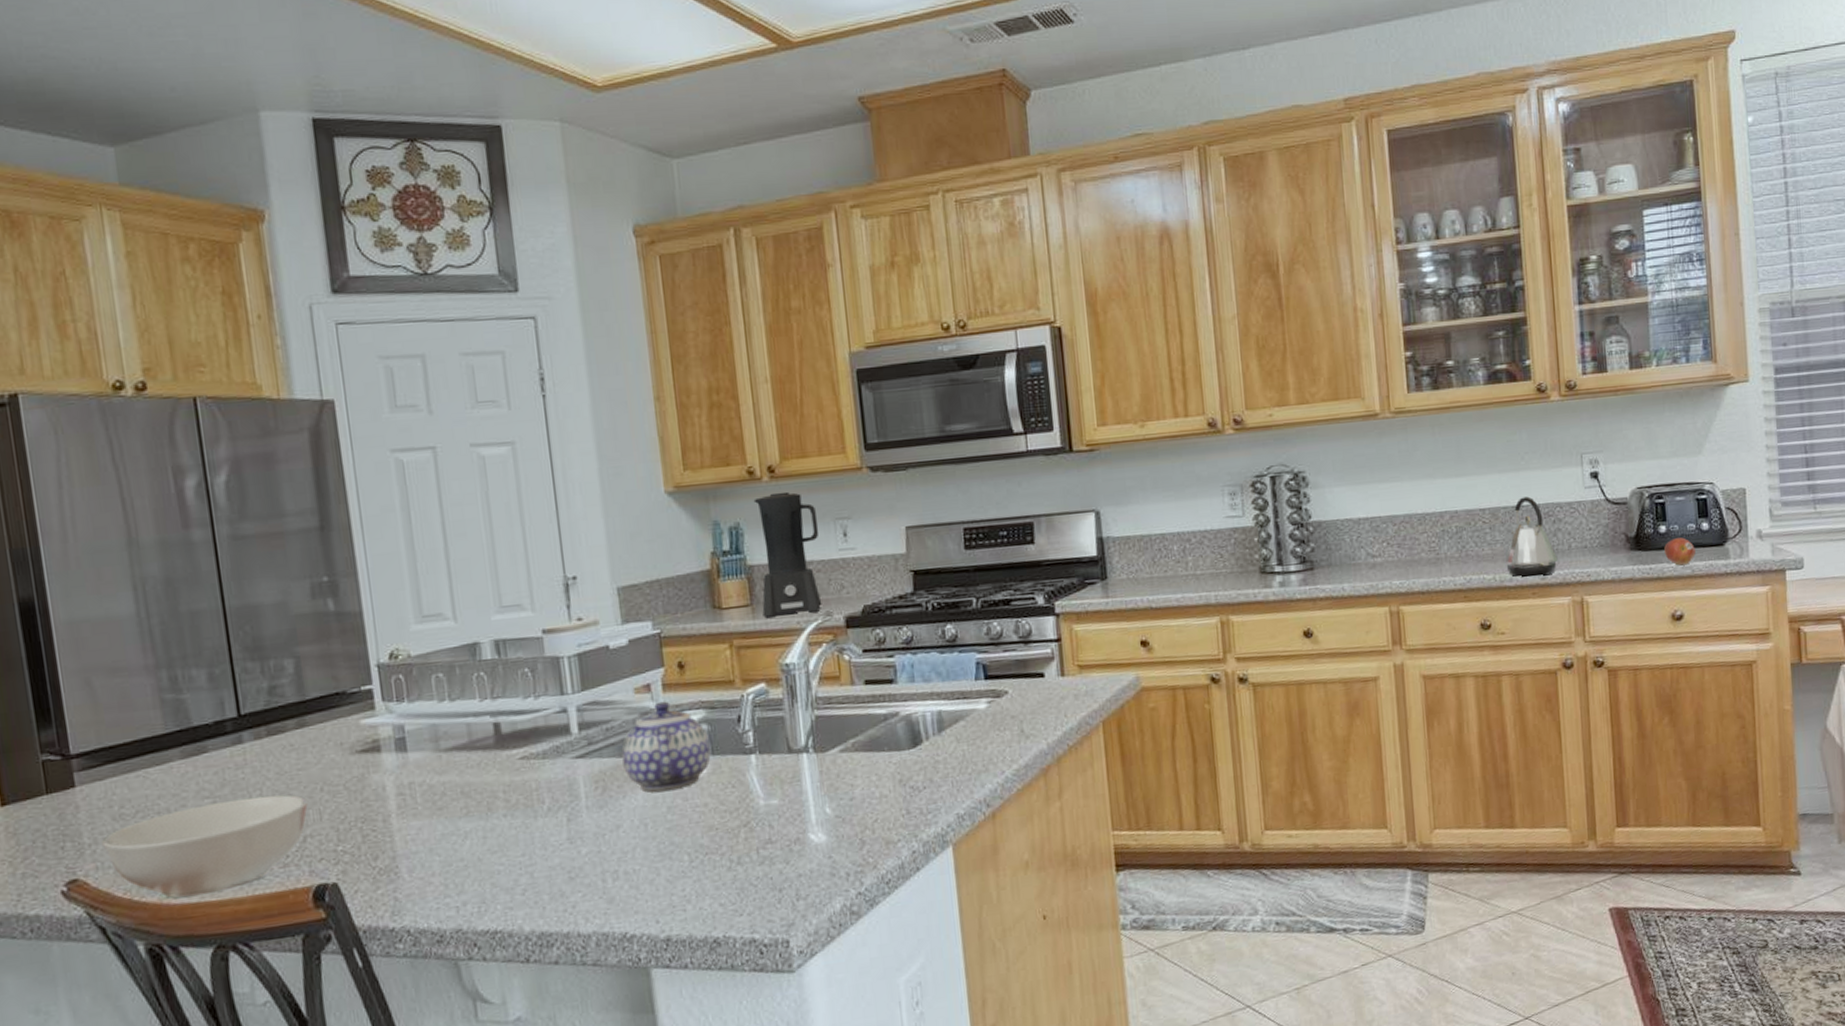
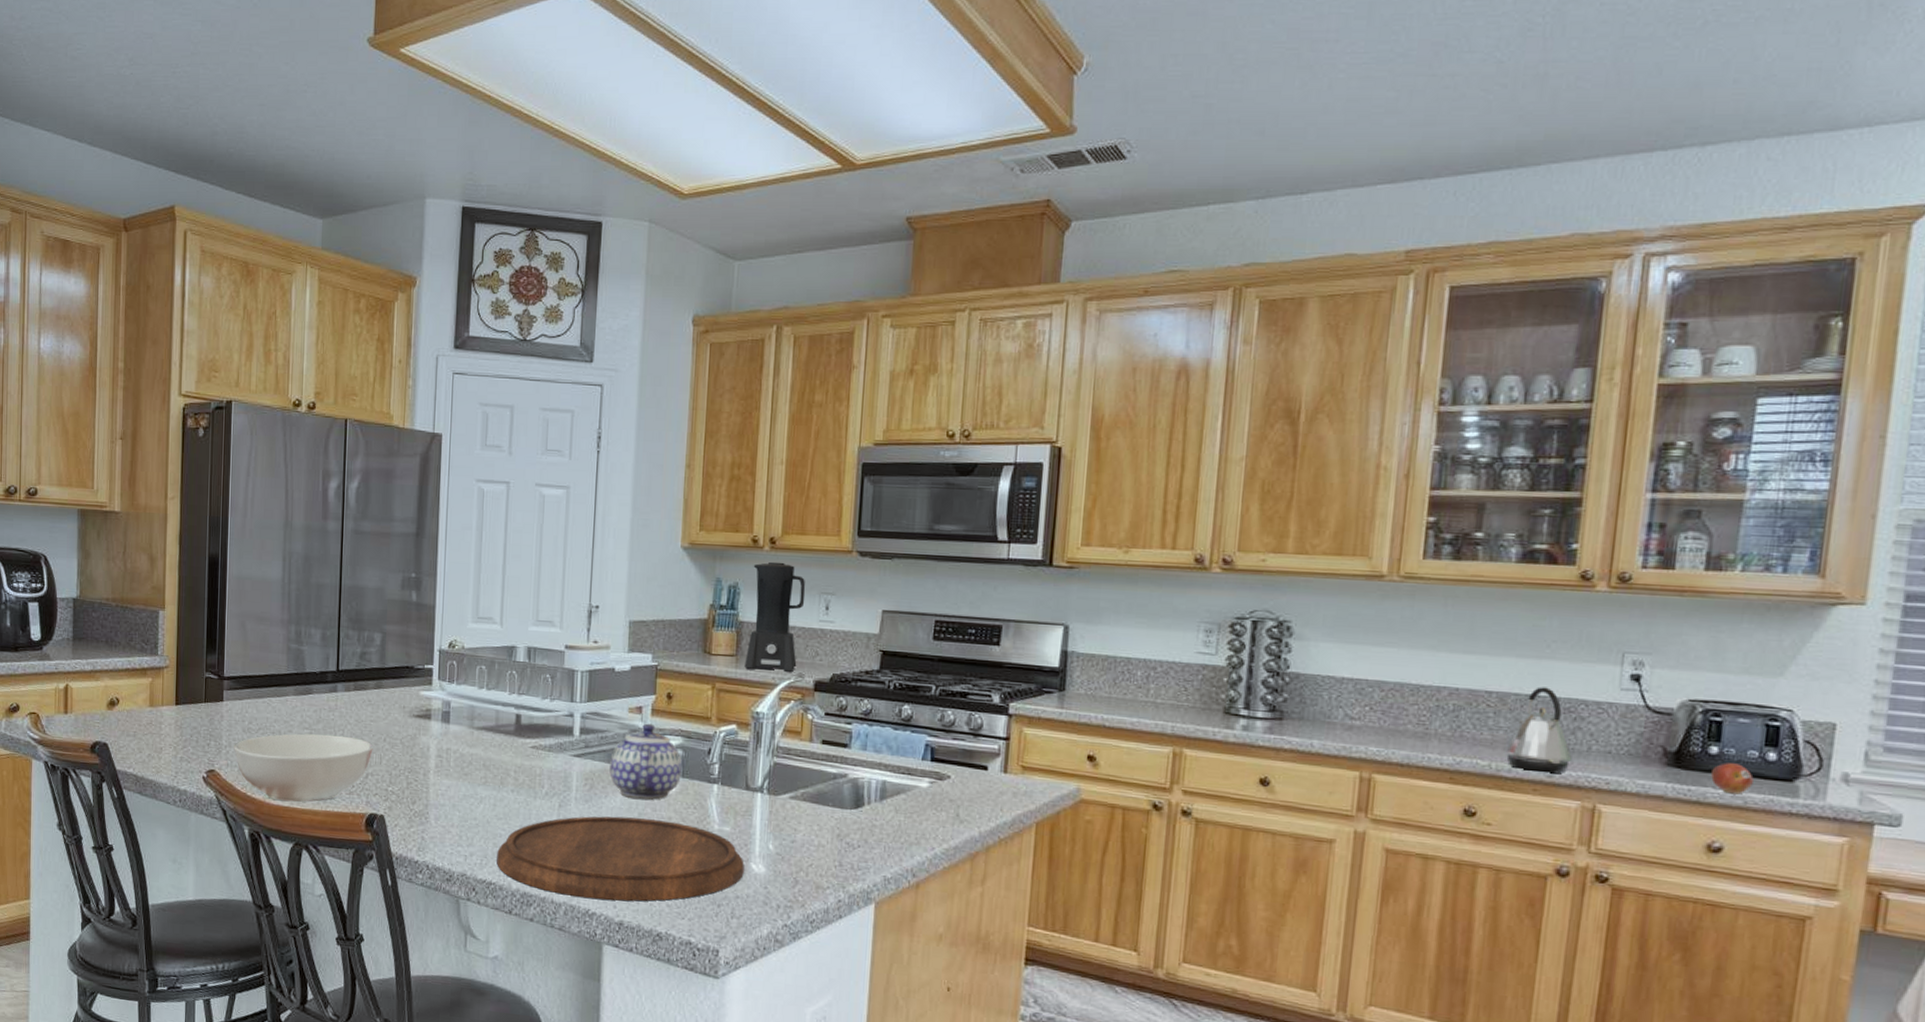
cutting board: none [497,807,803,925] -> present [497,816,744,902]

